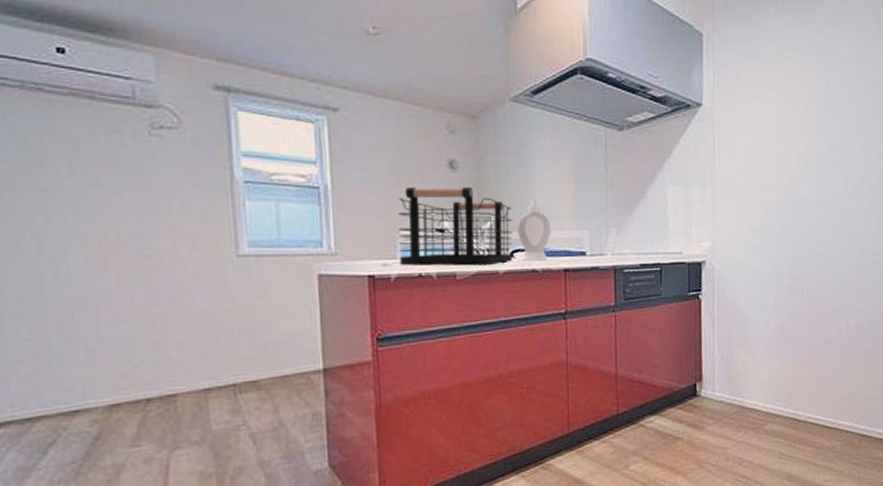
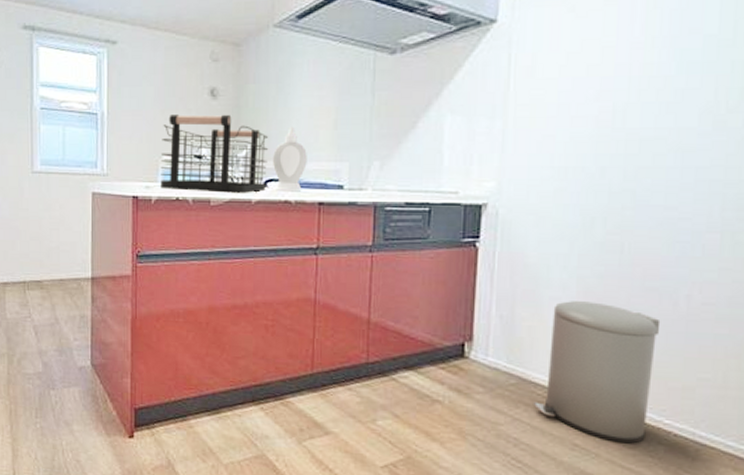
pedal bin: none [750,335,831,446] -> present [532,301,661,444]

